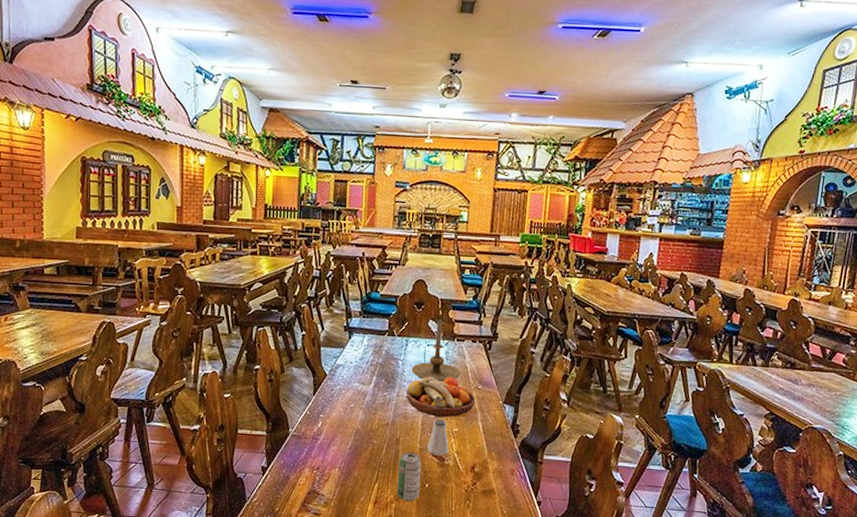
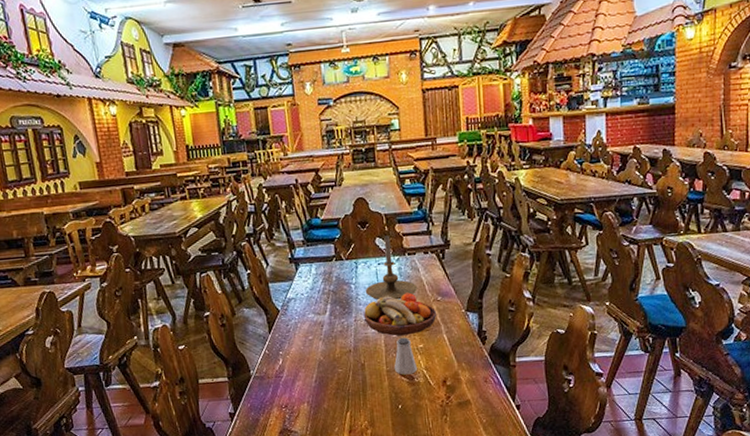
beverage can: present [396,451,422,502] -> none [367,375,394,426]

